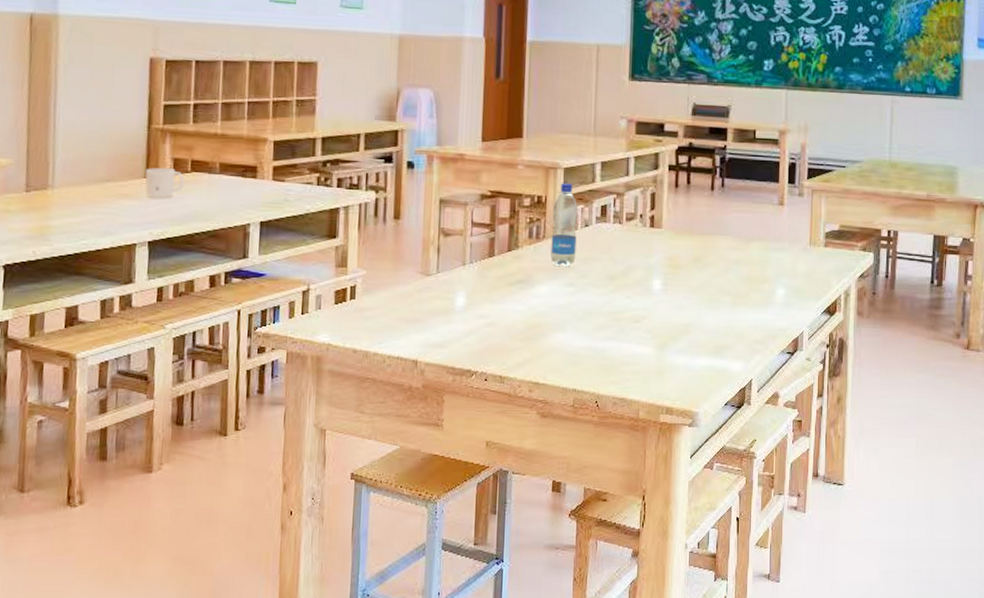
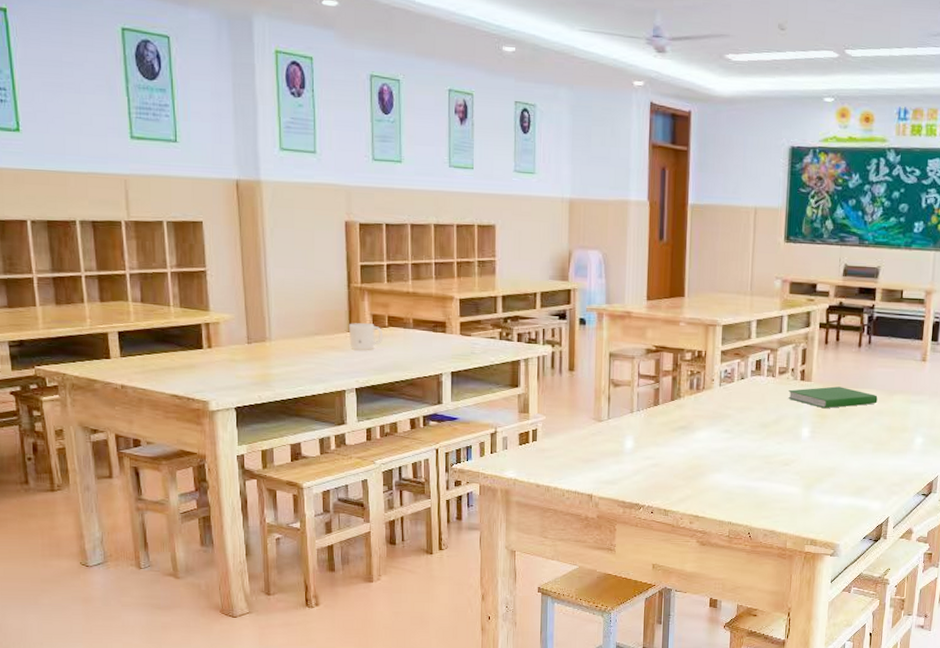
bottle: present [550,183,578,267] -> none [709,339,735,416]
hardcover book: none [637,233,734,258] -> present [788,386,878,409]

